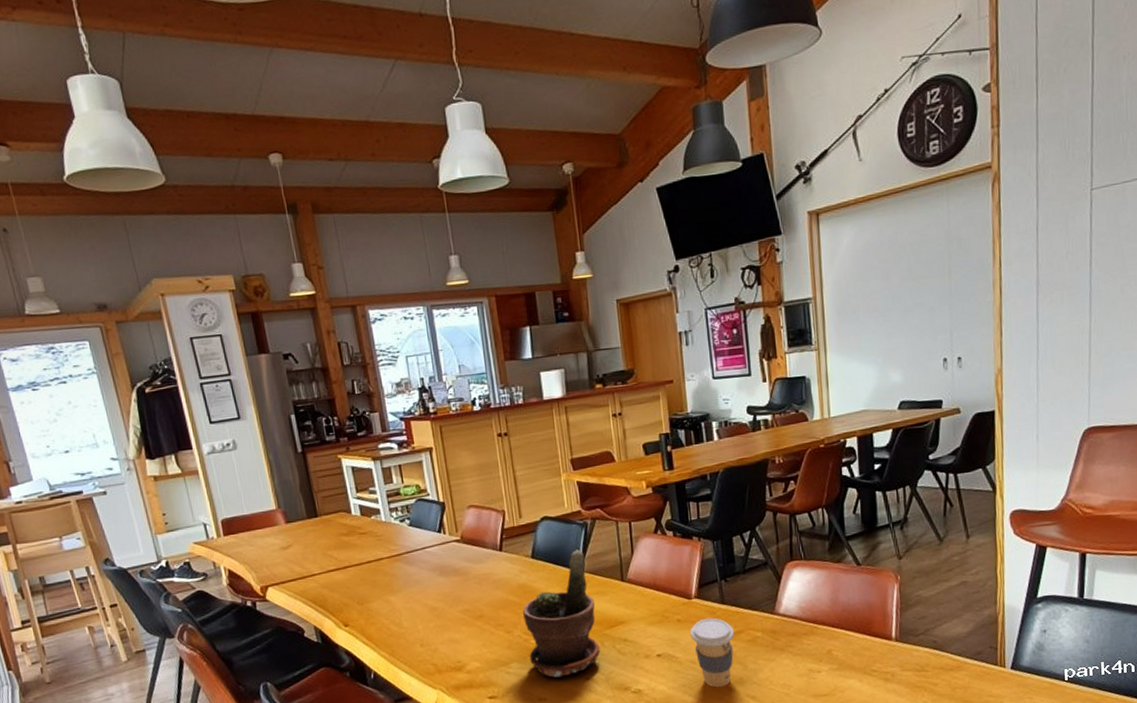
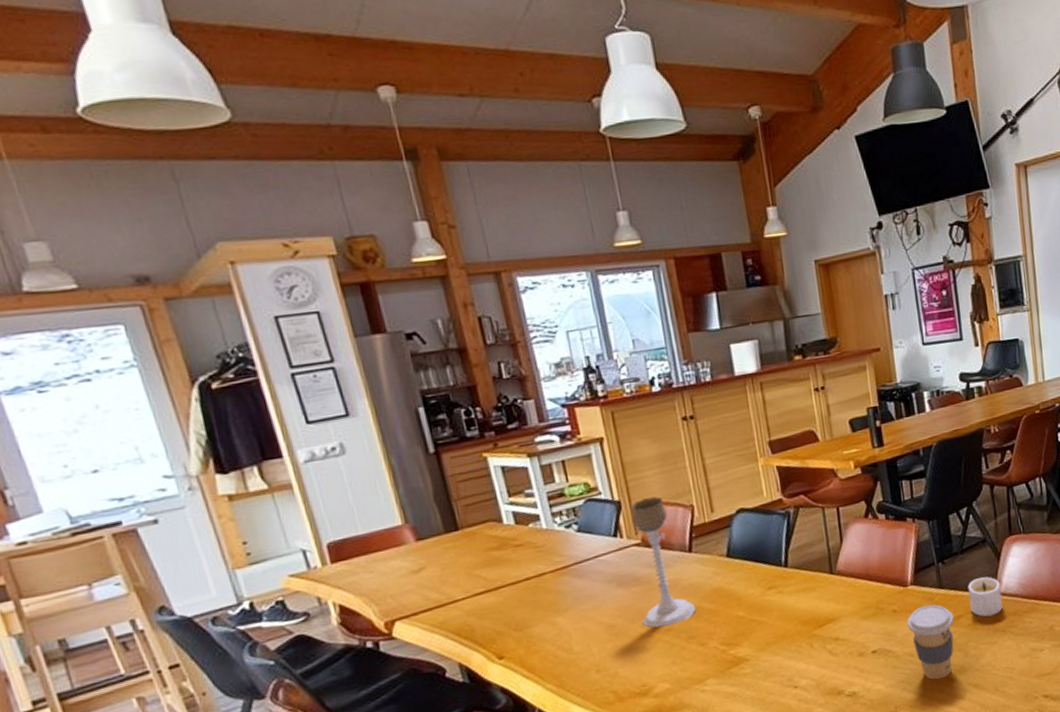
candle holder: none [453,501,504,614] -> present [631,497,696,628]
potted plant: present [523,549,601,678] -> none [719,543,810,691]
candle: none [749,597,782,635] -> present [968,577,1003,618]

